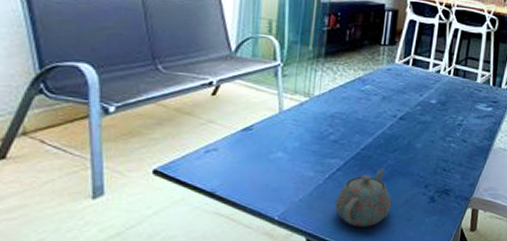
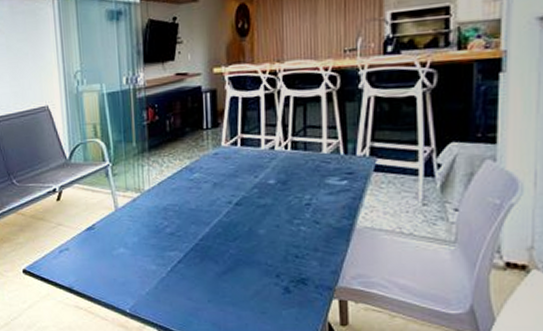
teapot: present [334,168,392,227] -> none [180,259,241,320]

